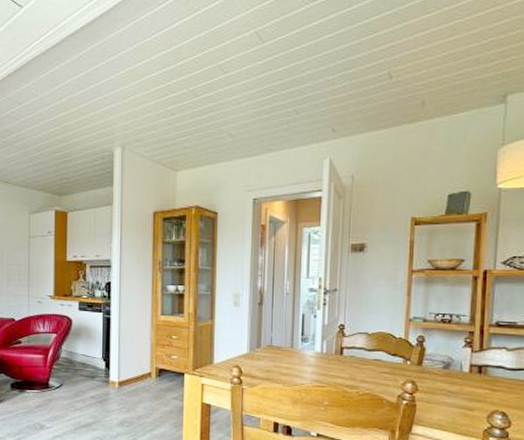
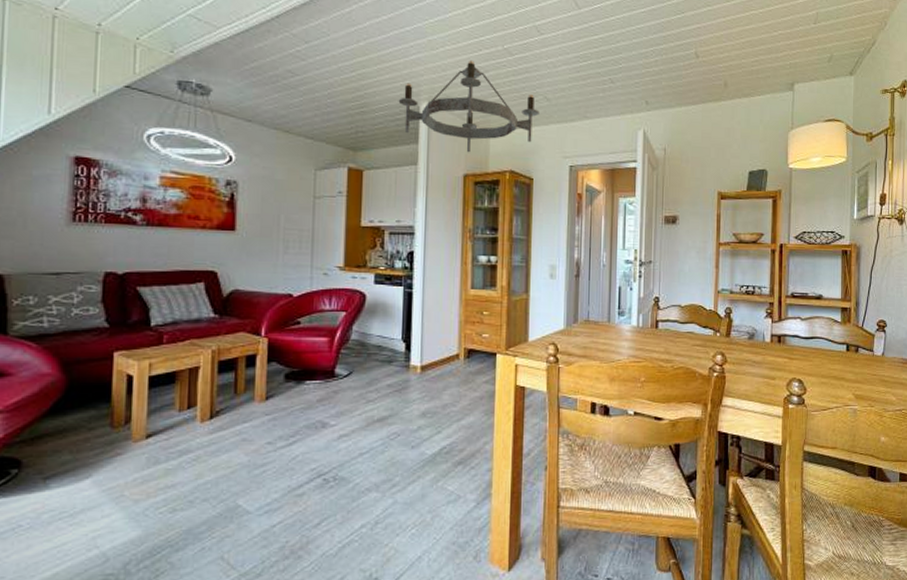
chandelier: none [95,105,224,192] -> present [398,60,539,153]

